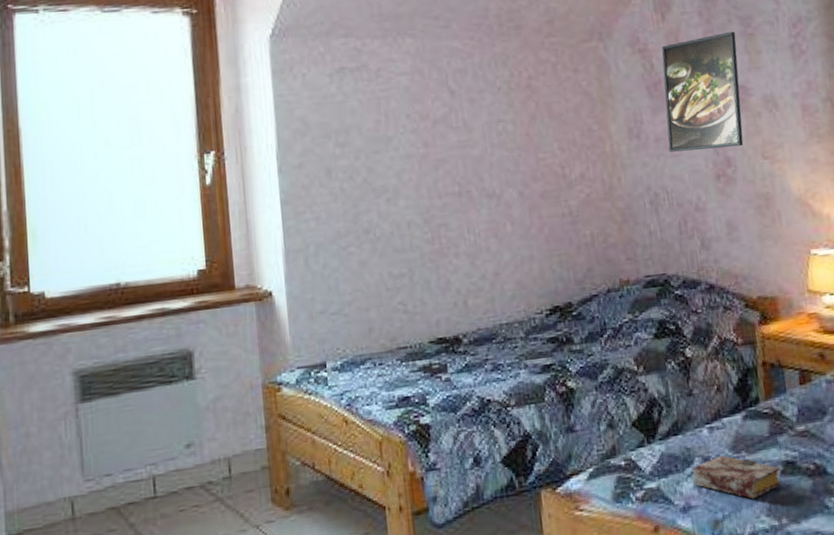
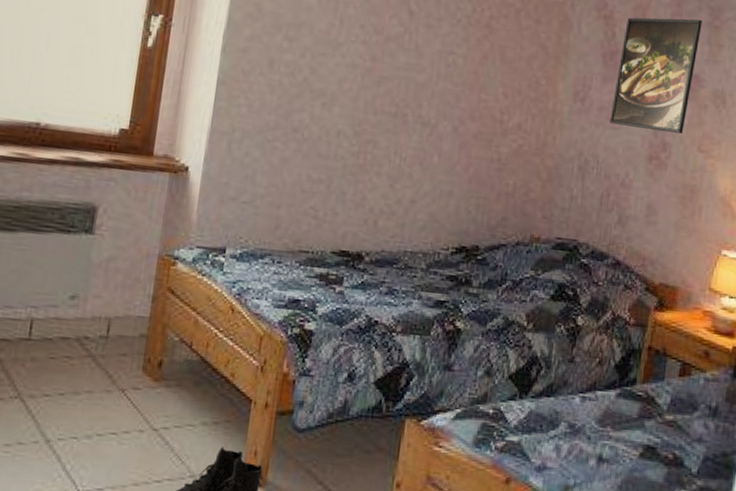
book: present [692,455,781,499] -> none [554,425,640,474]

